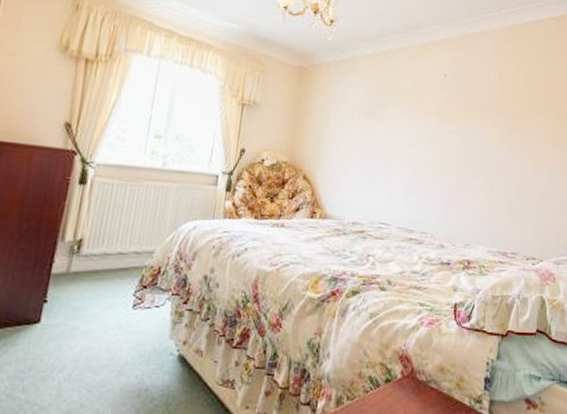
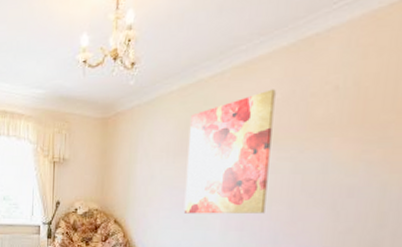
wall art: none [371,70,447,181] -> present [183,89,276,214]

